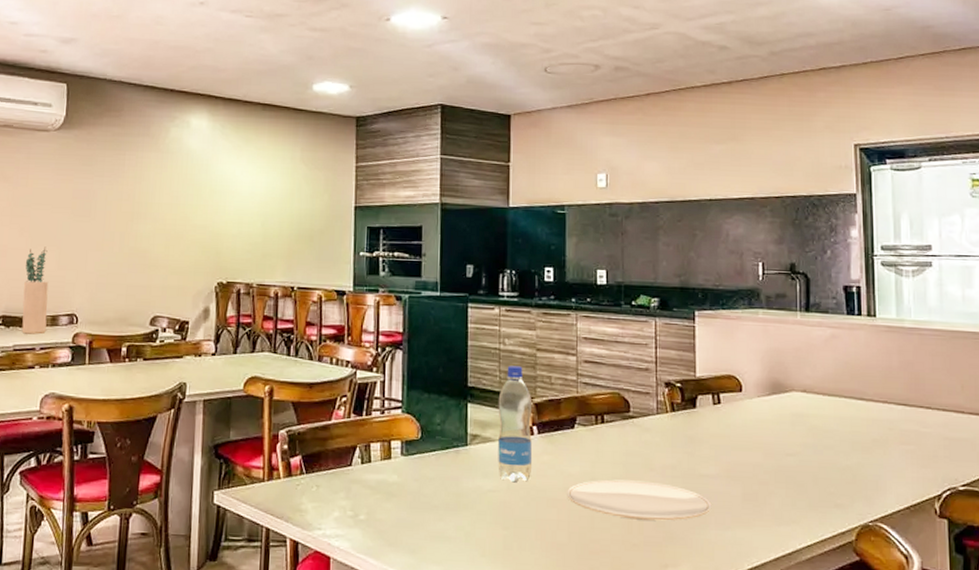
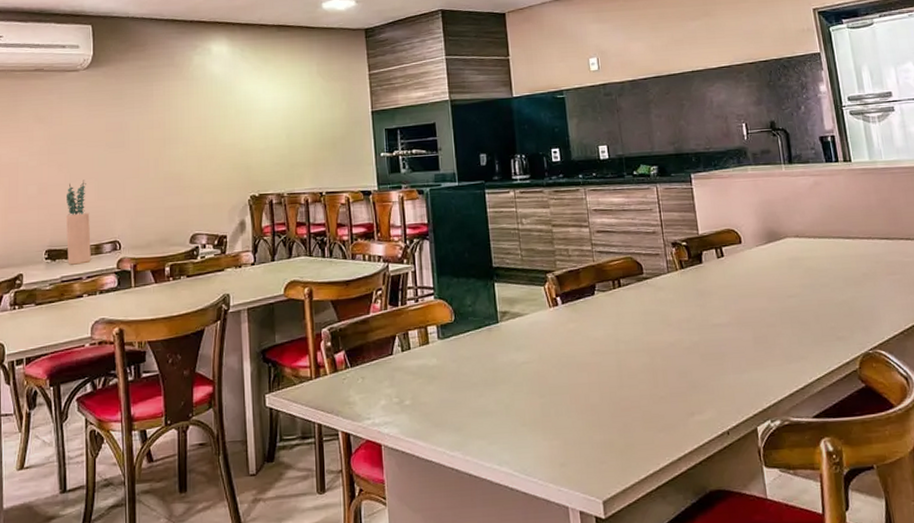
bottle: present [498,365,533,483] -> none [522,242,560,353]
plate: present [567,479,712,521] -> none [594,336,727,374]

